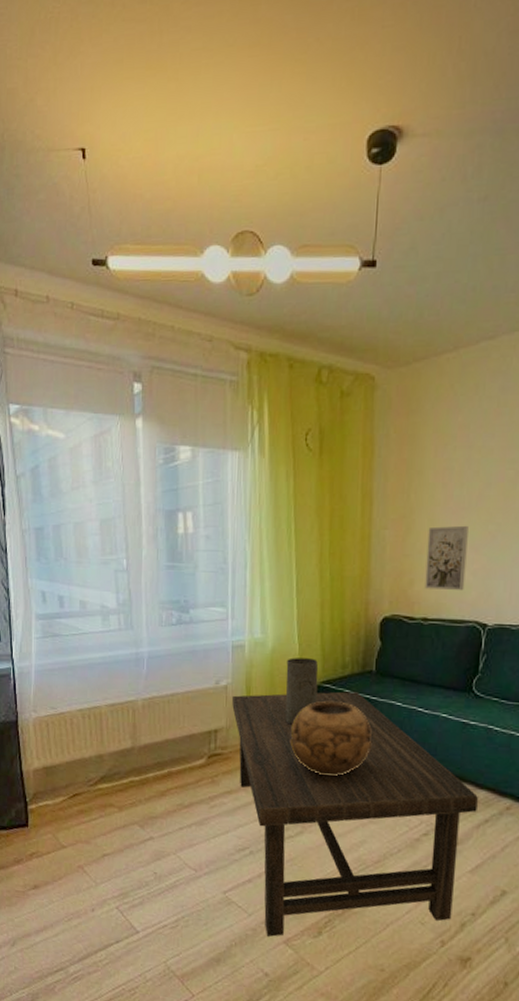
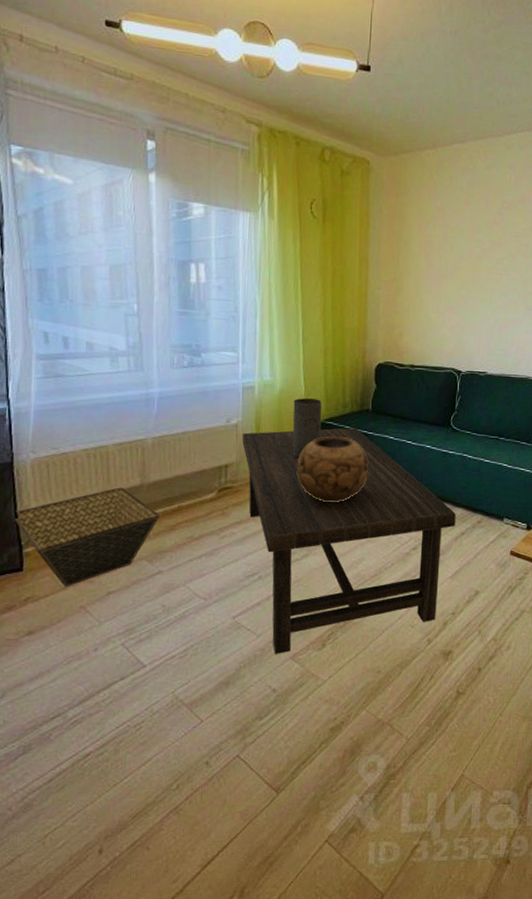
basket: none [18,749,151,846] -> present [12,487,161,588]
wall art: present [425,525,469,591] -> none [412,289,446,344]

